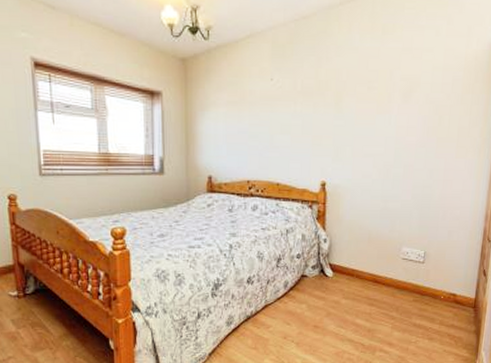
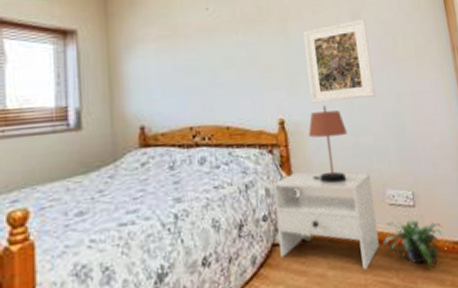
nightstand: none [307,225,391,303] -> present [274,172,379,270]
table lamp: none [342,173,379,237] -> present [308,105,347,184]
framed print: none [352,97,417,171] -> present [303,18,376,103]
potted plant: none [390,271,444,310] -> present [383,219,443,269]

